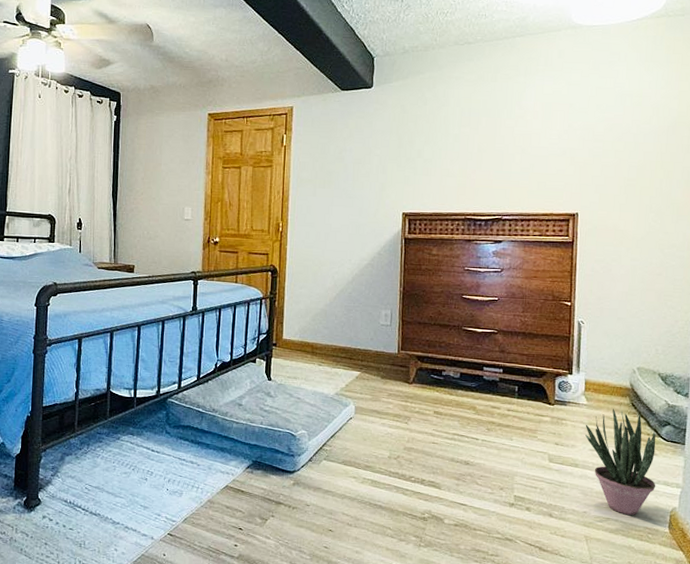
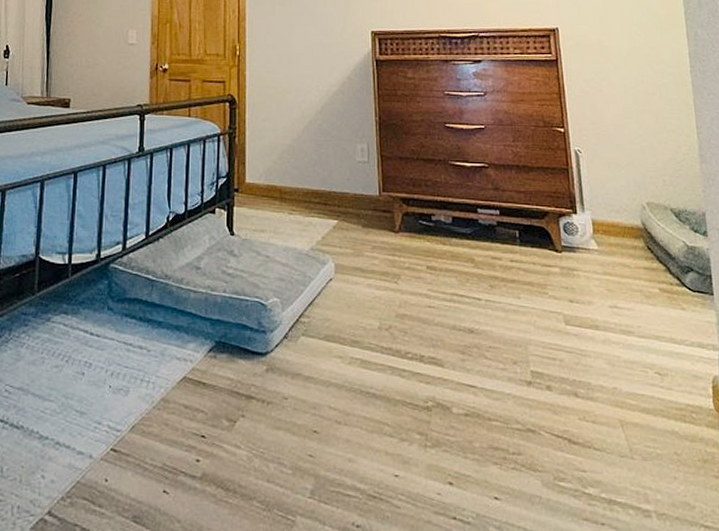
potted plant: present [585,408,656,515] -> none [599,253,691,389]

